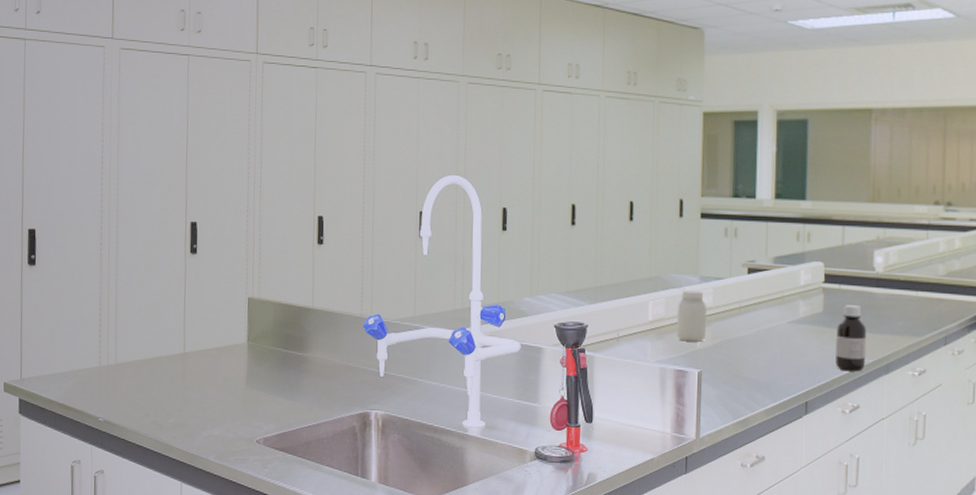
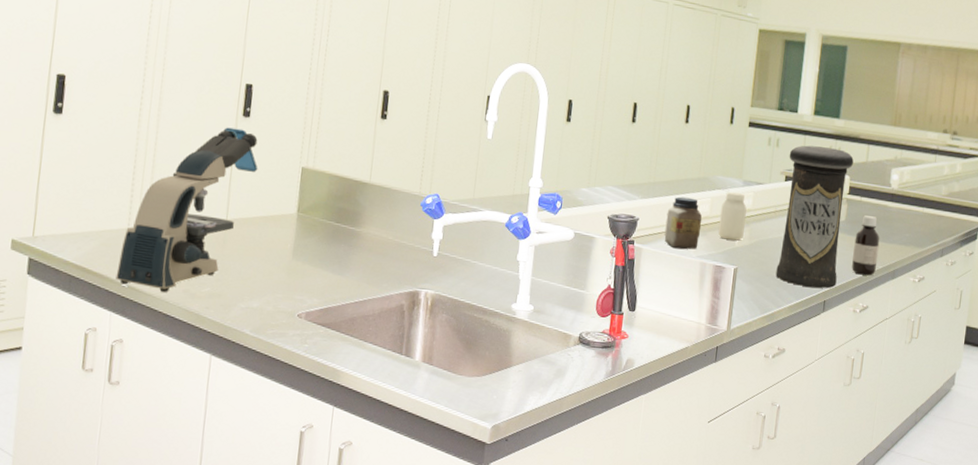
microscope: none [93,265,209,424] -> present [115,127,258,292]
jar: none [617,299,658,355] -> present [664,196,702,249]
container: none [746,233,827,388] -> present [775,145,854,288]

